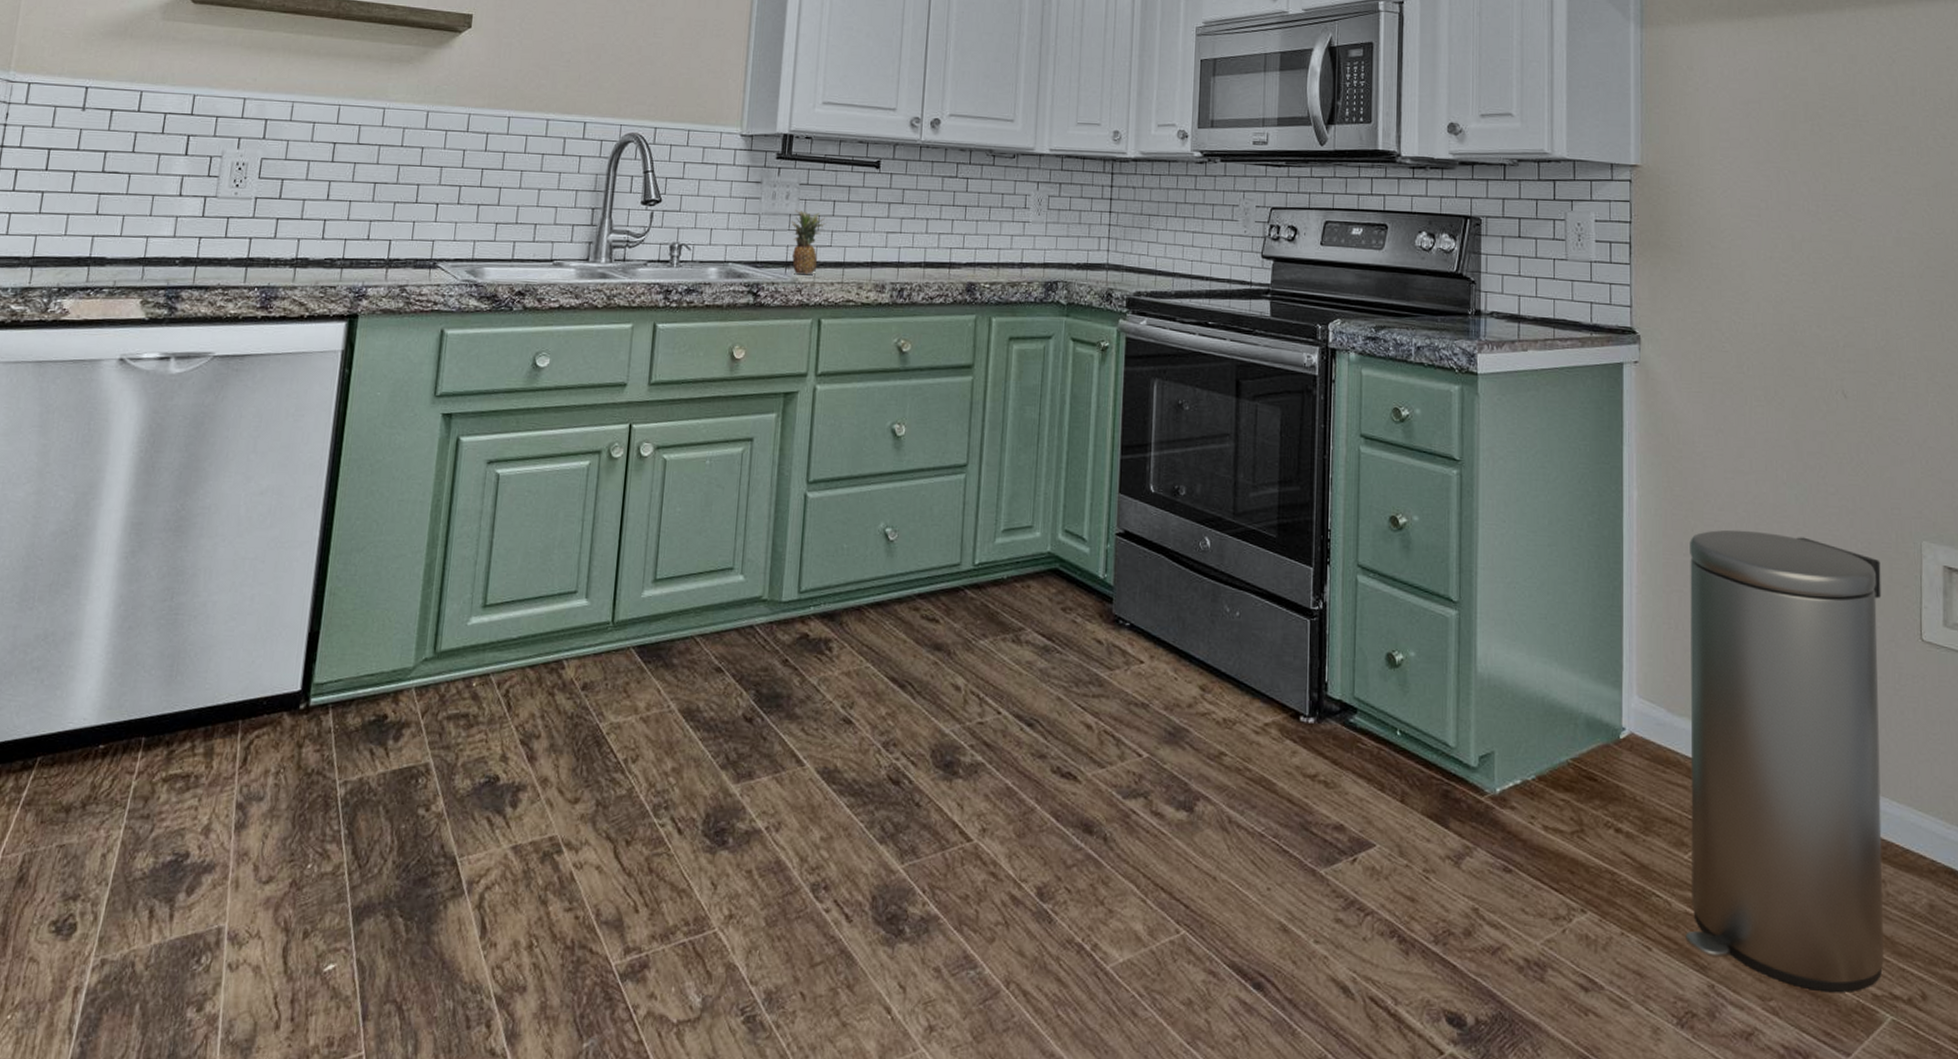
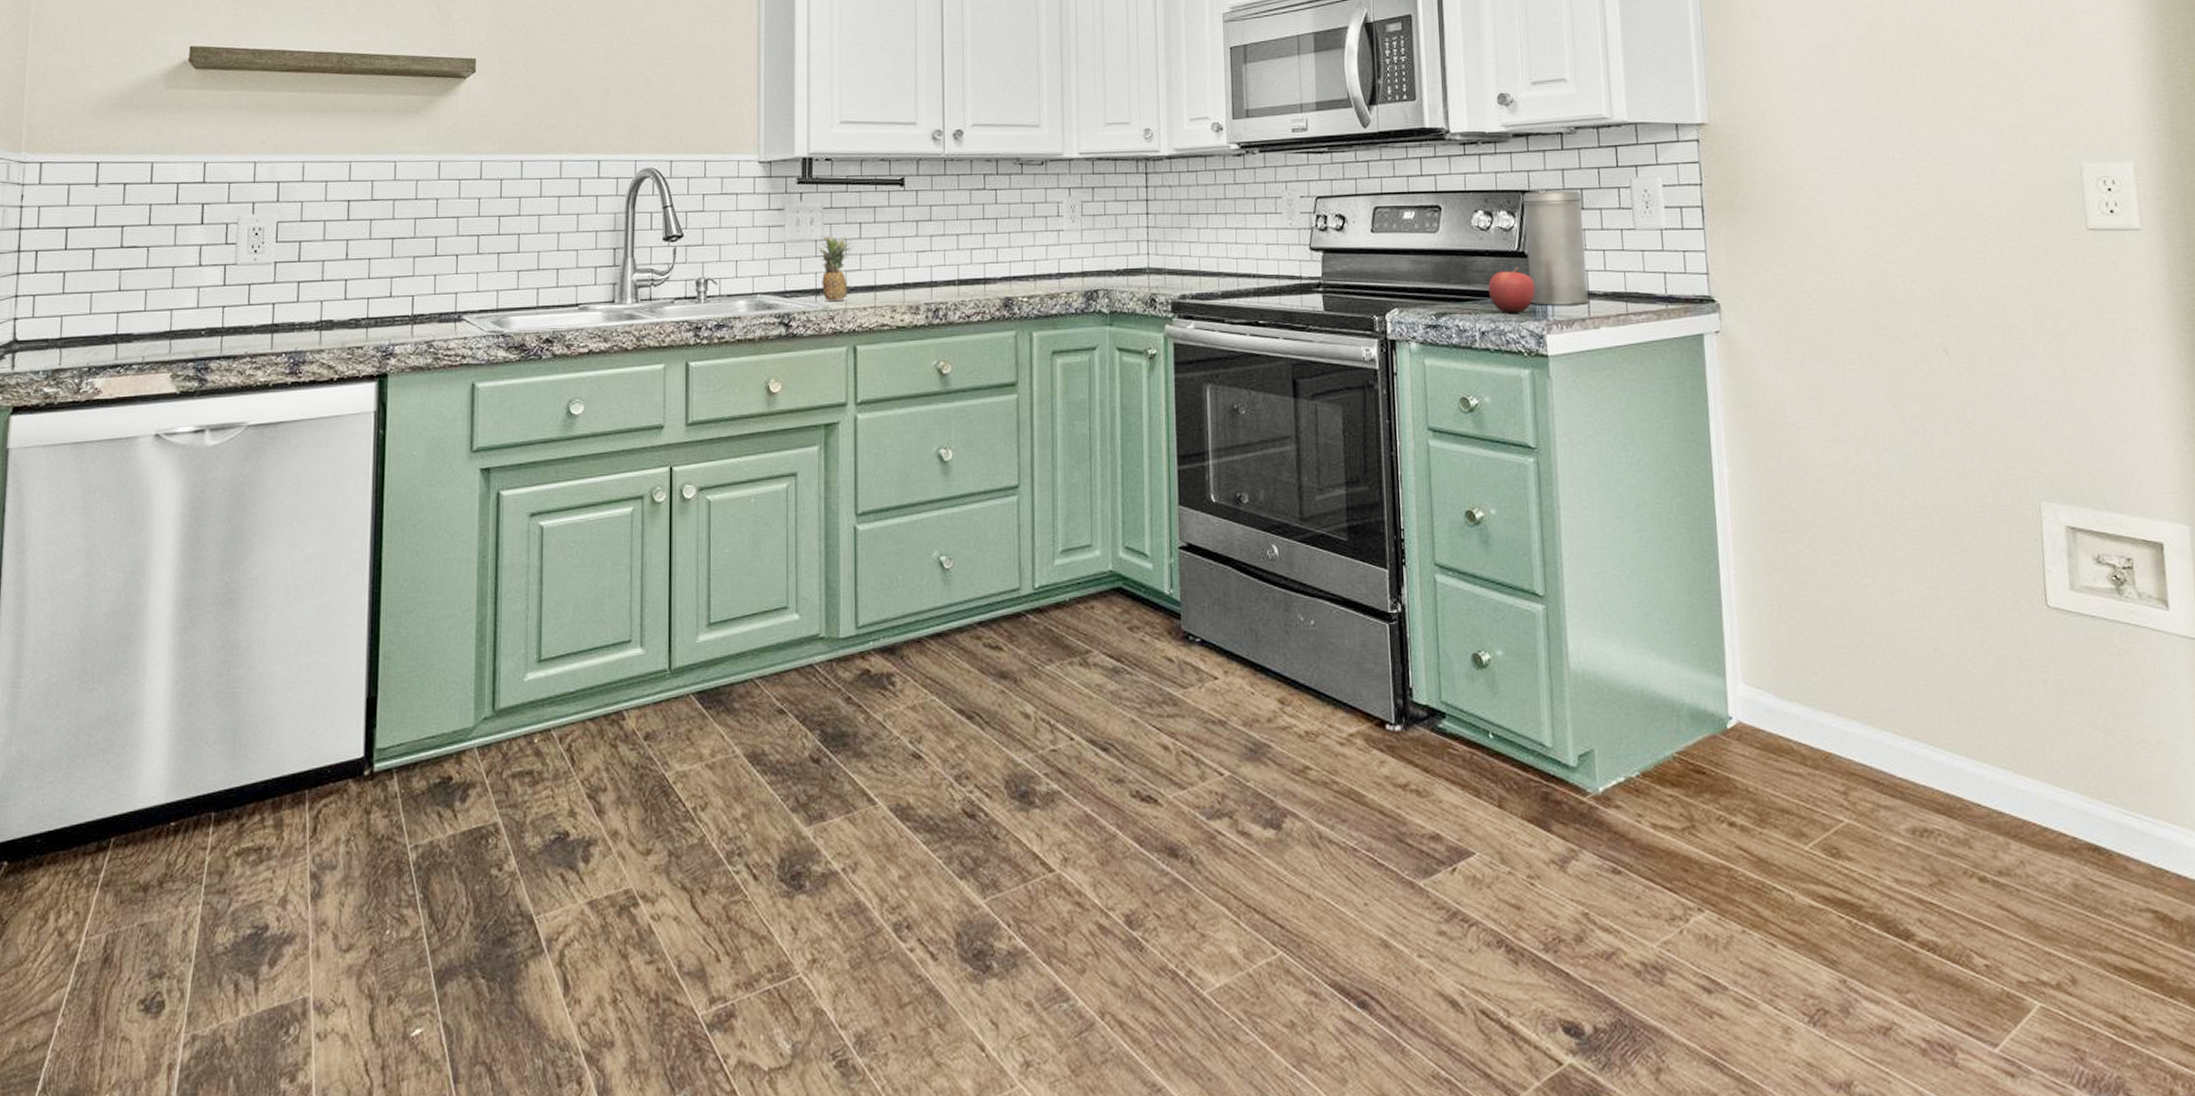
fruit: none [1426,287,1471,331] -> present [1488,266,1536,313]
canister: none [1464,217,1520,328] -> present [1522,190,1590,306]
pedal bin: present [1685,529,1884,992] -> none [1788,502,2028,980]

